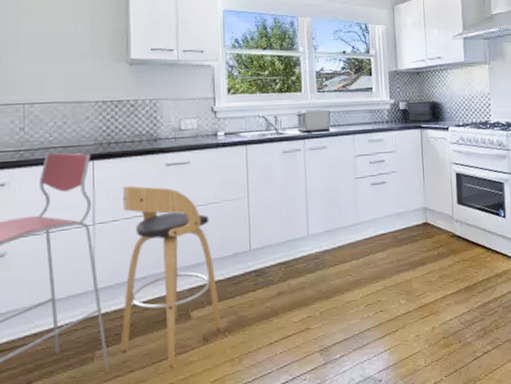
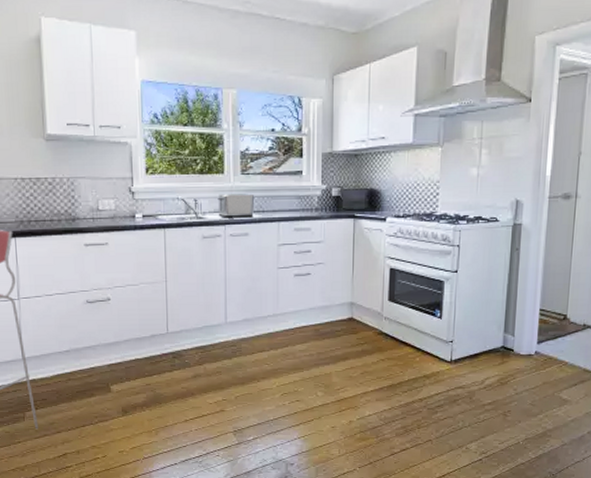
bar stool: present [120,186,222,368] -> none [43,264,140,433]

